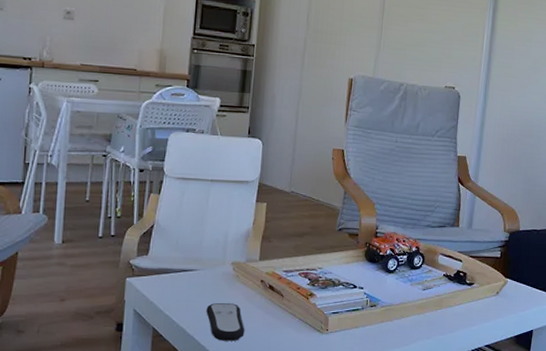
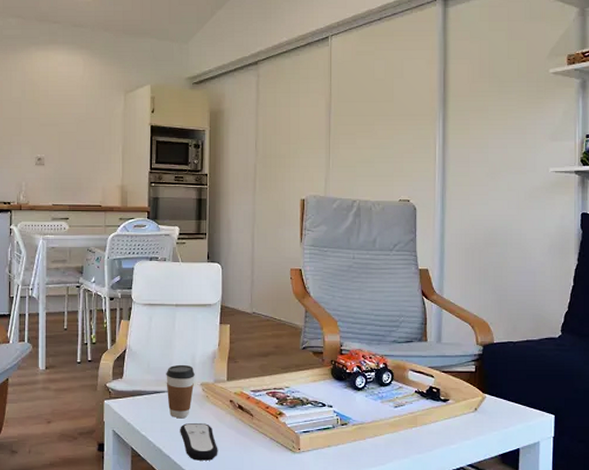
coffee cup: none [195,242,226,298] -> present [166,364,195,419]

